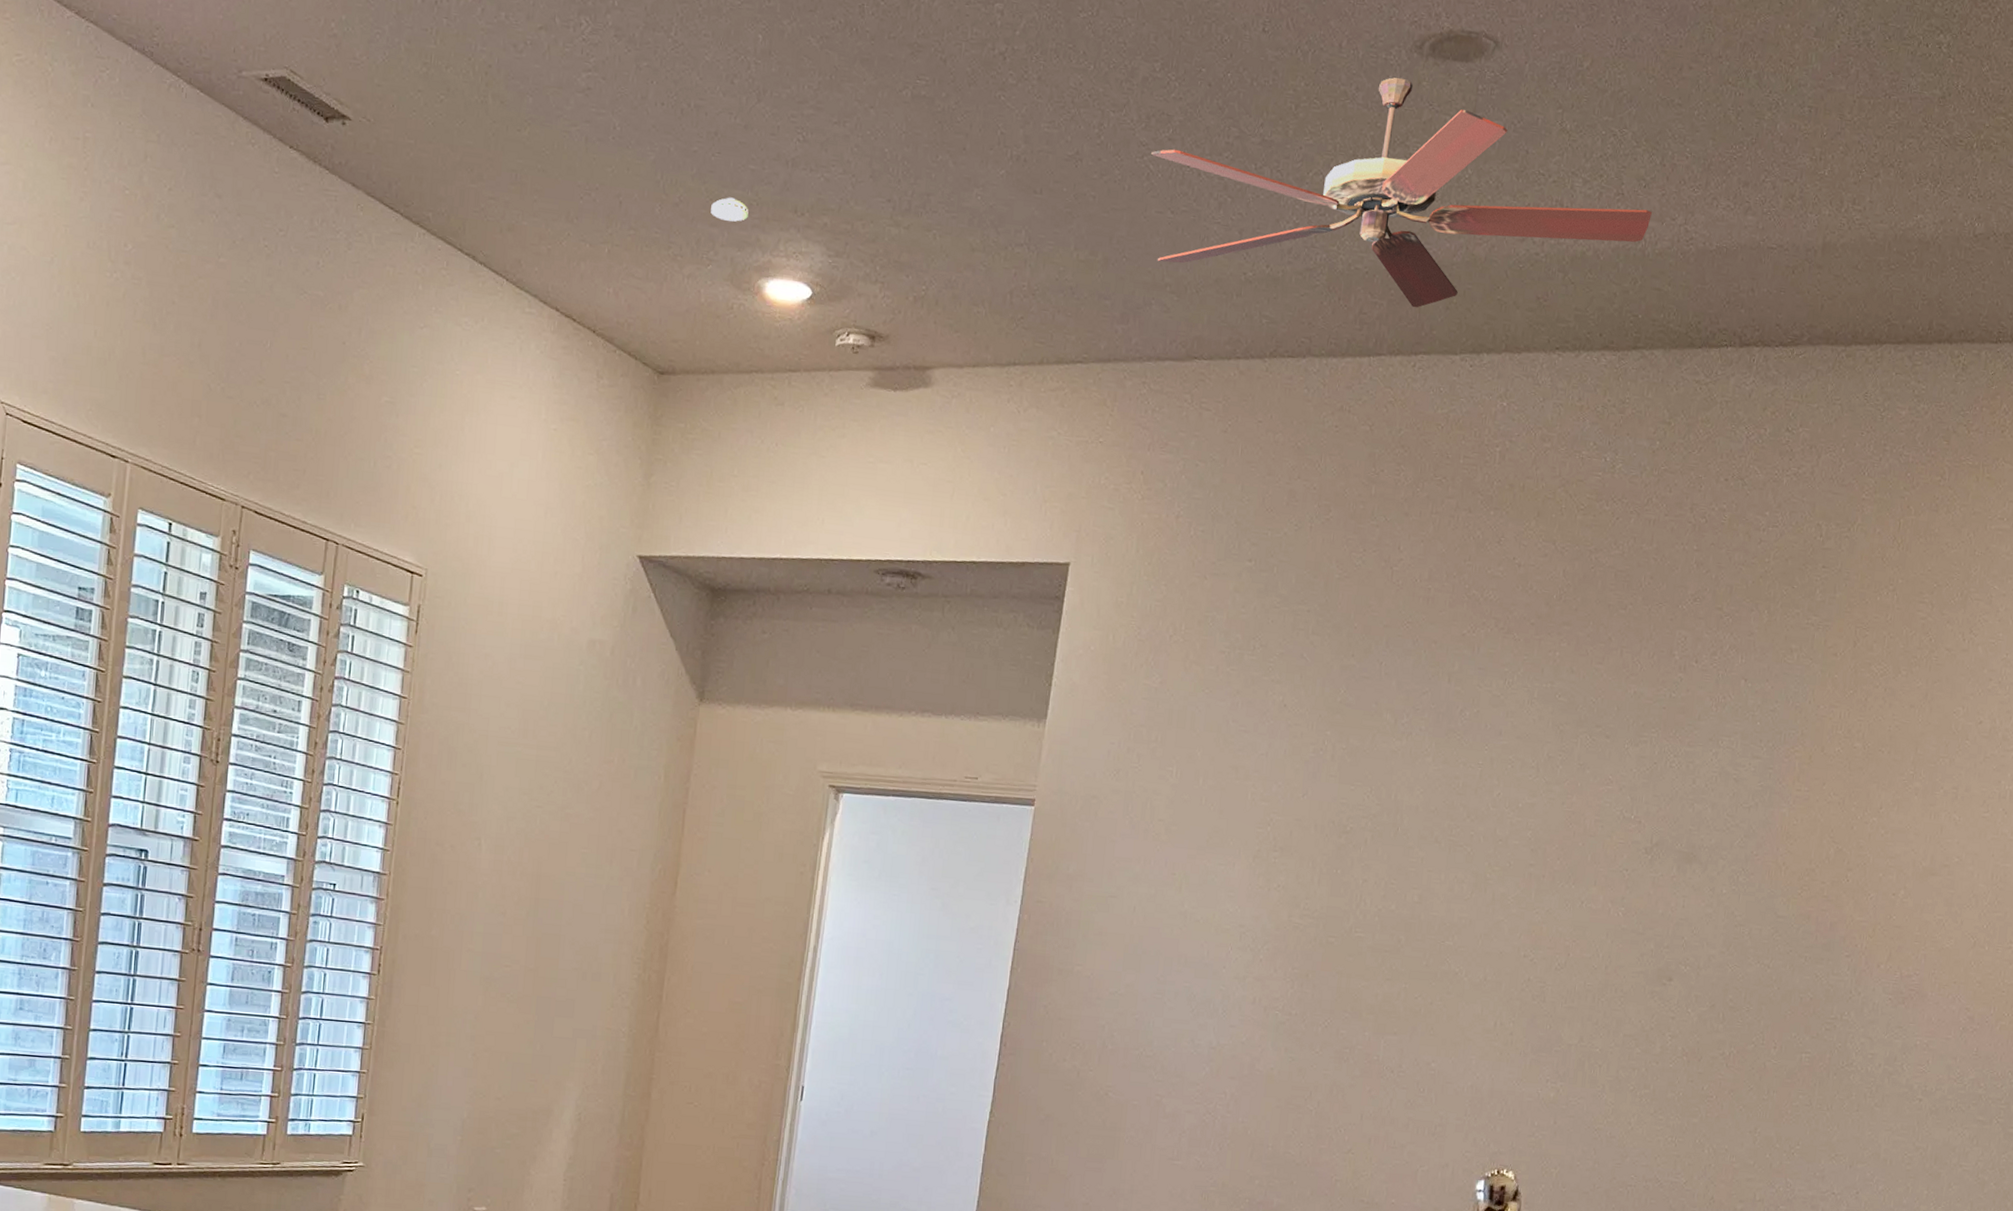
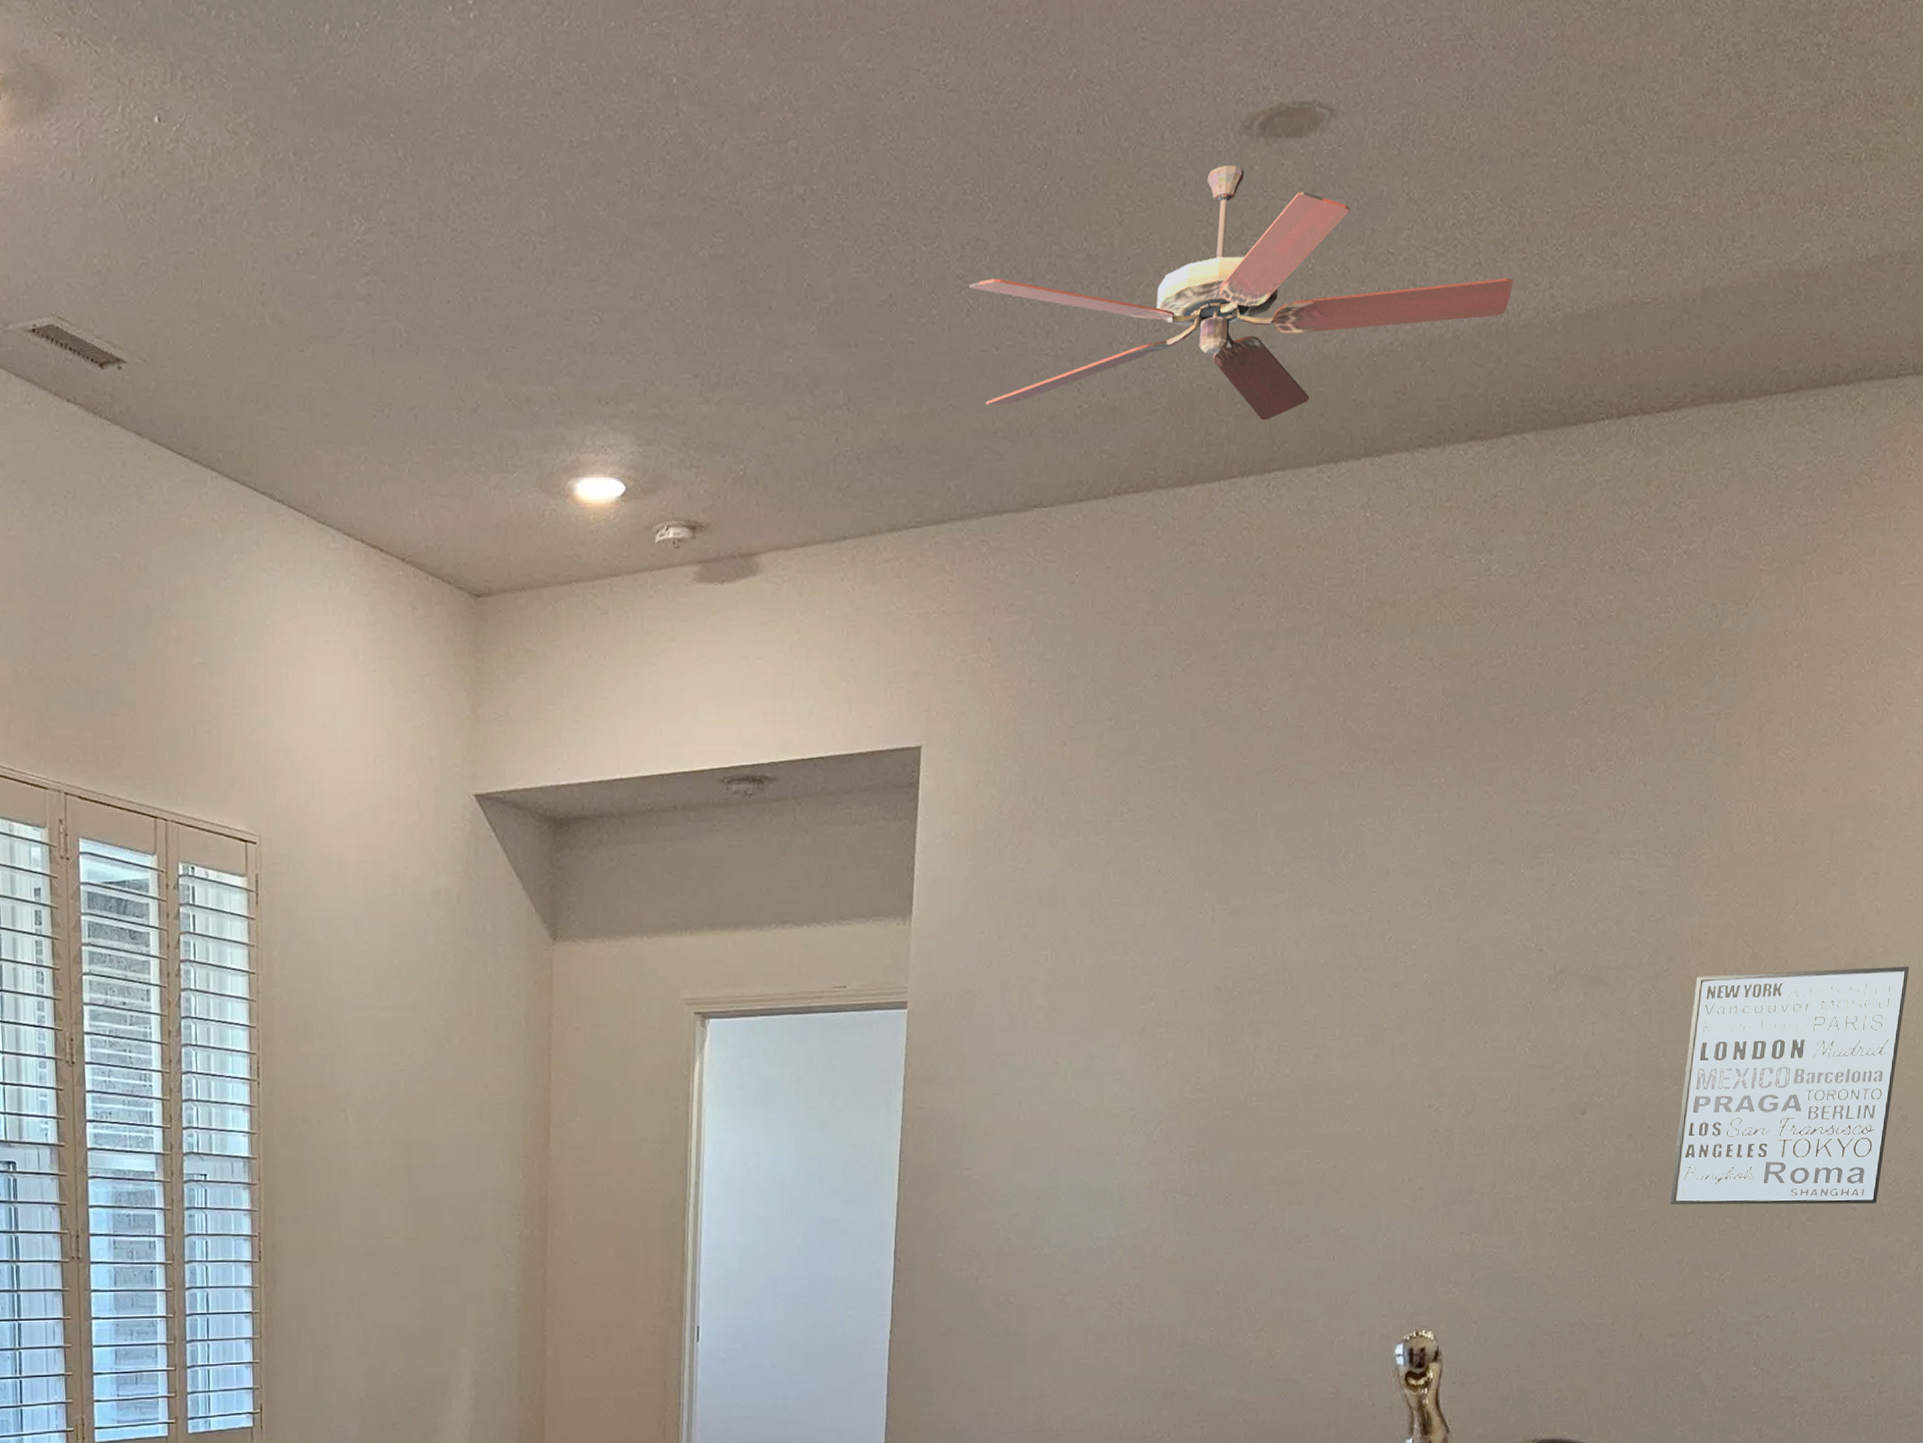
smoke detector: present [711,197,749,222] -> none [510,394,550,421]
wall art: none [1747,864,1982,1098] -> present [1670,967,1909,1205]

